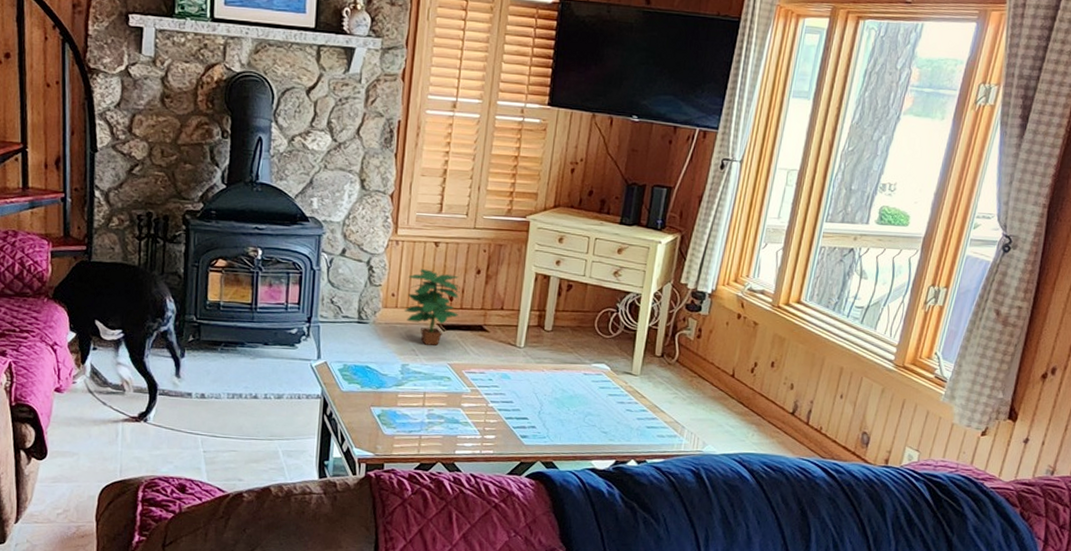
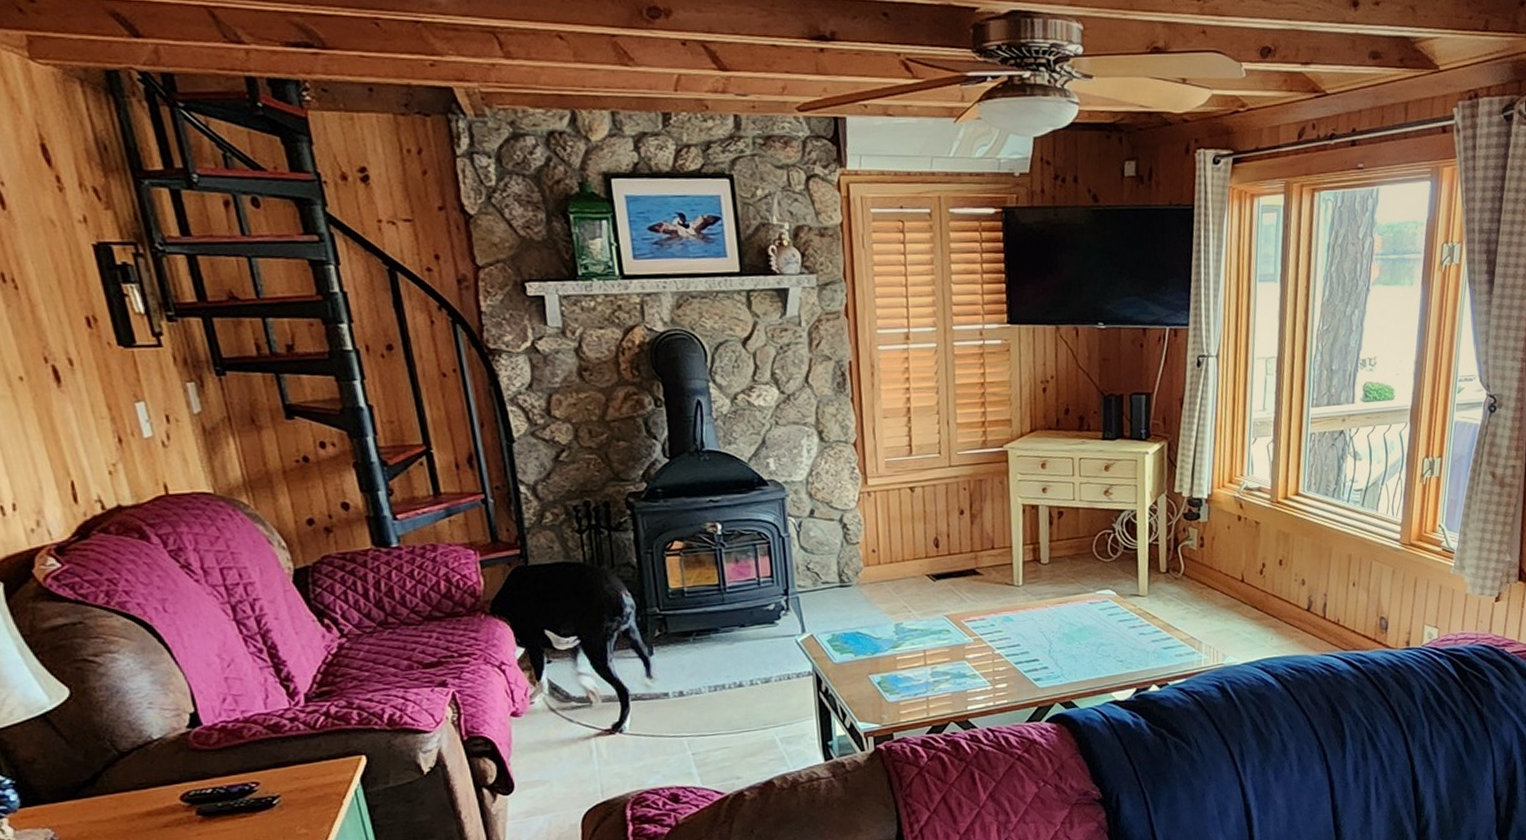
potted plant: present [404,269,462,346] -> none [887,518,948,599]

